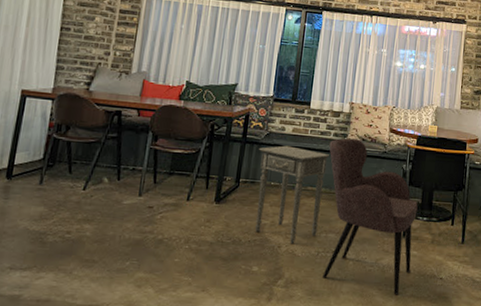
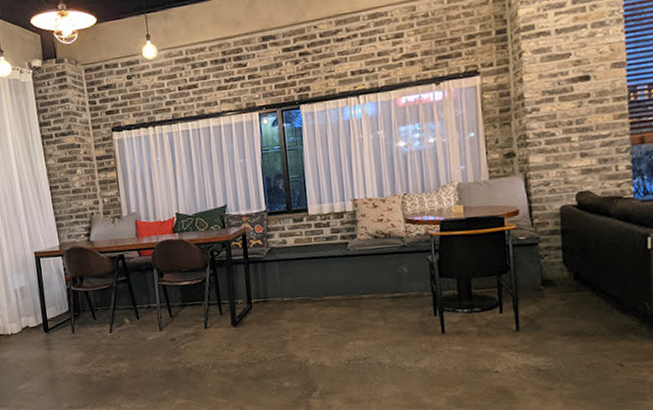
side table: present [255,145,329,244] -> none [263,258,344,356]
armchair: present [322,138,418,295] -> none [338,237,458,395]

